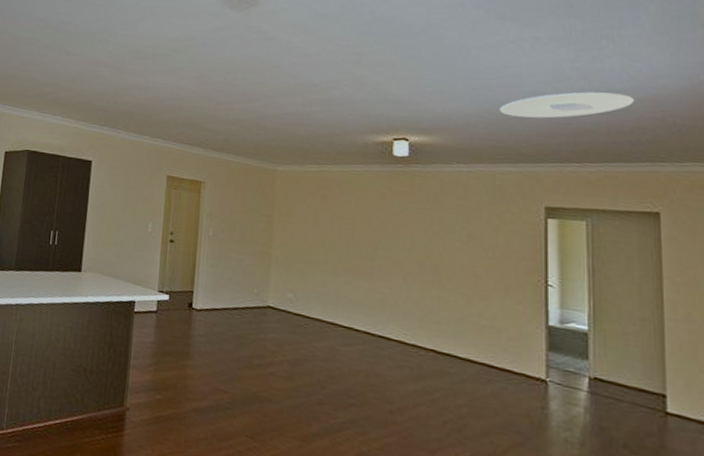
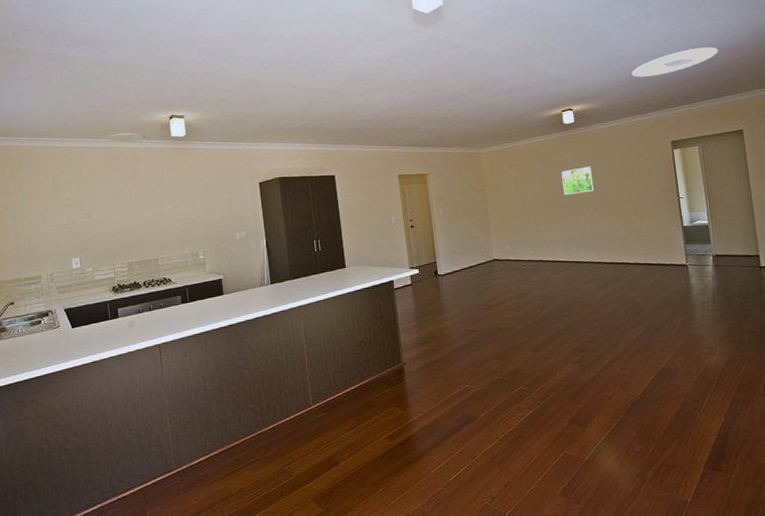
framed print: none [379,214,422,249] -> present [561,166,594,195]

